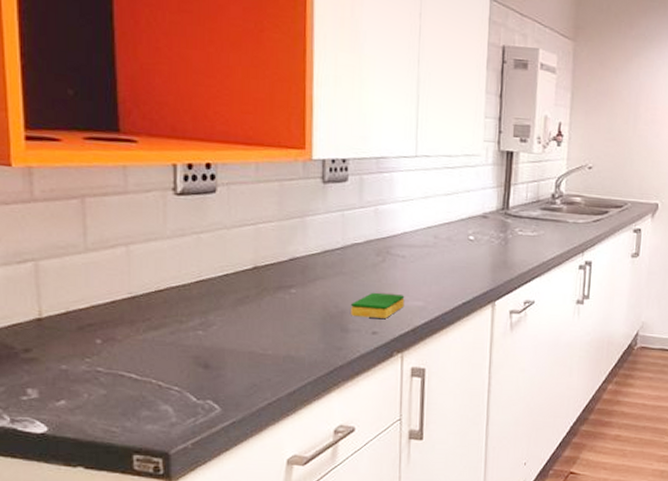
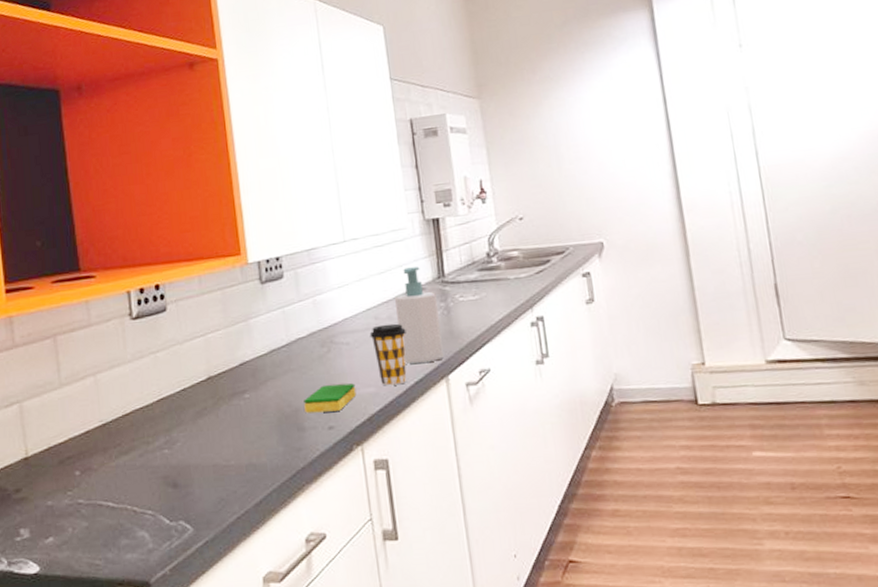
coffee cup: none [426,244,463,303] -> present [369,323,407,386]
soap bottle: none [455,194,497,287] -> present [394,267,444,364]

